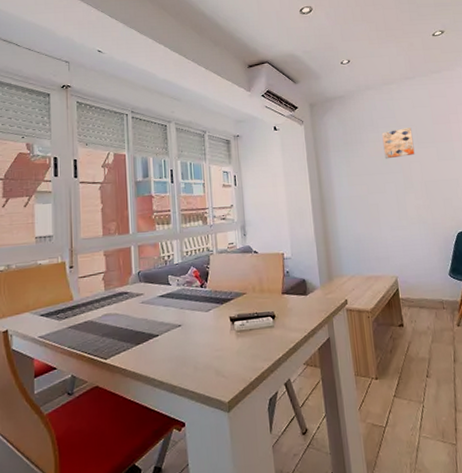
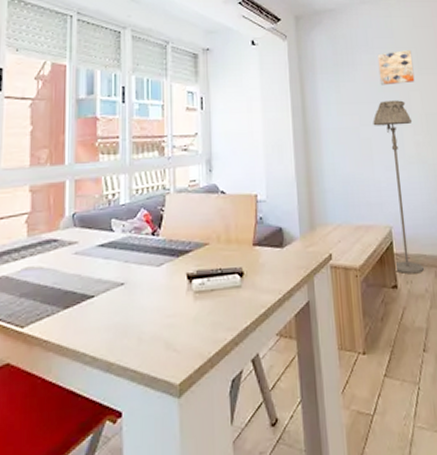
floor lamp: none [379,171,426,315] -> present [373,100,424,274]

